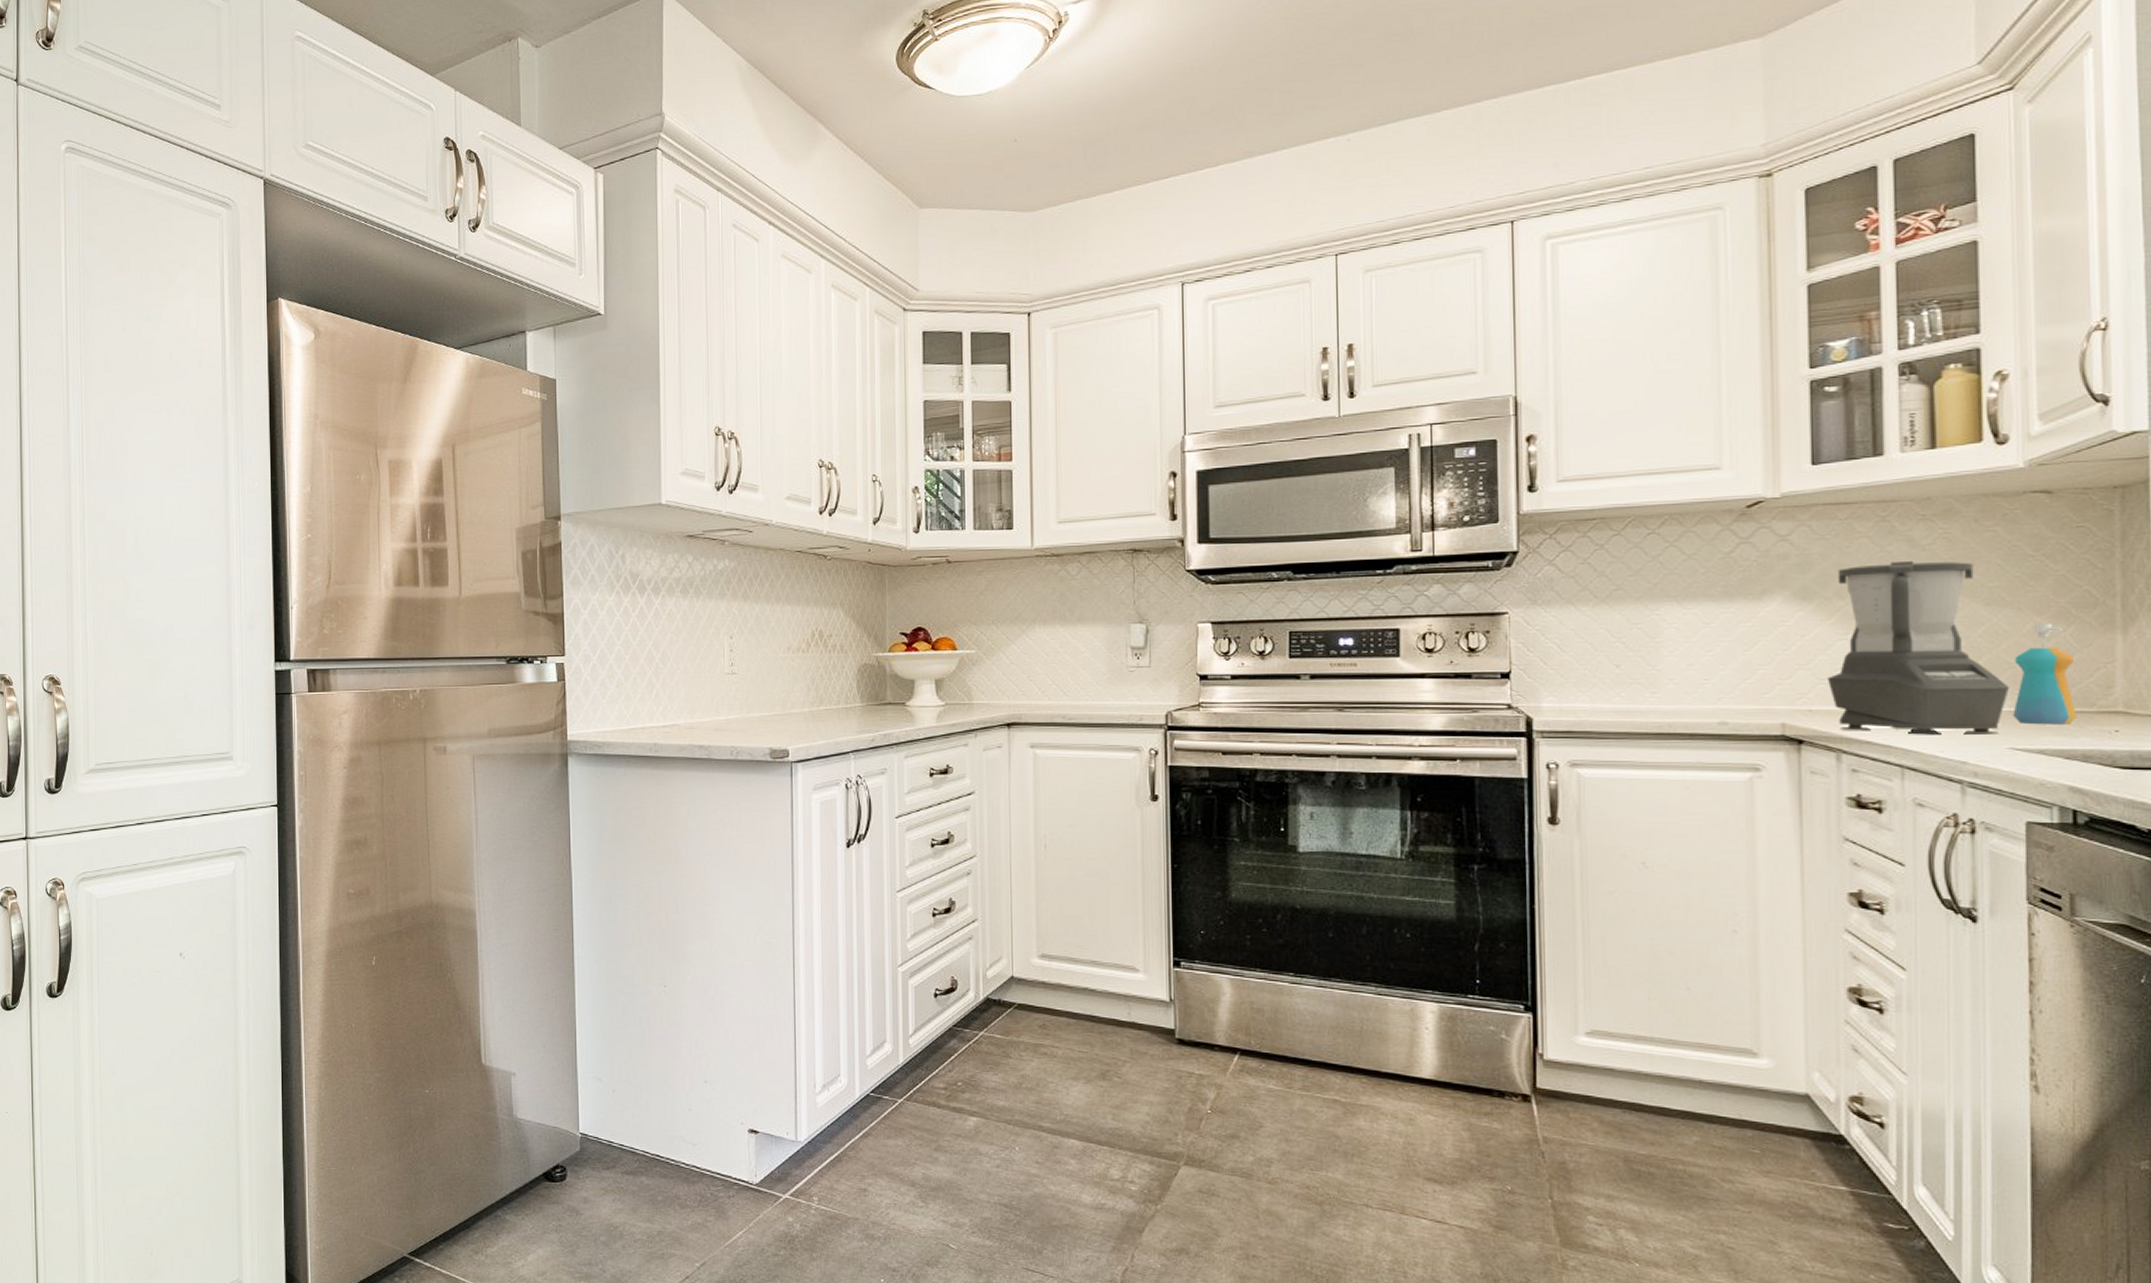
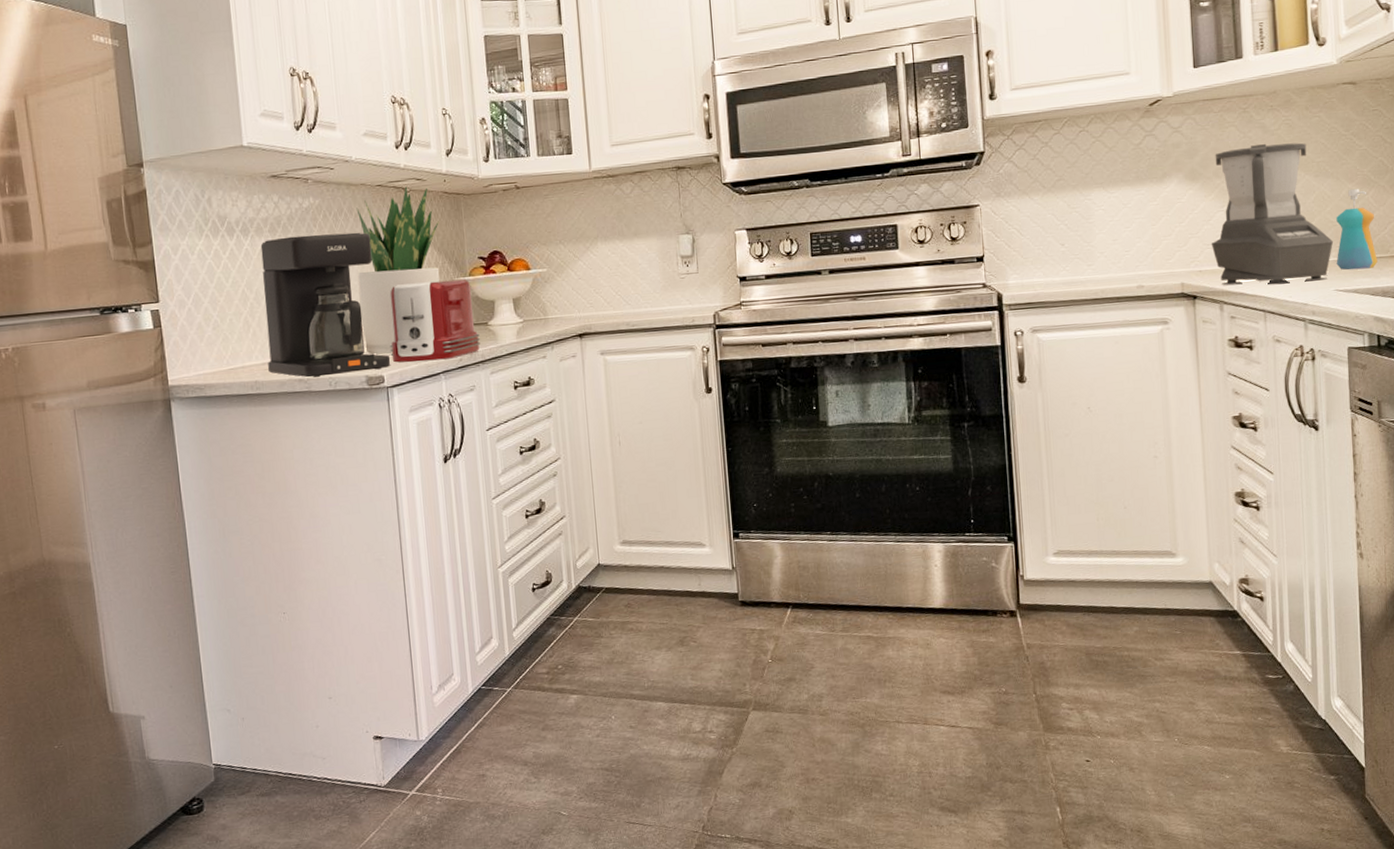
coffee maker: none [669,598,797,746] -> present [260,232,391,378]
planter: none [769,554,860,727] -> present [356,186,441,354]
toaster: none [797,654,896,738] -> present [389,279,480,363]

